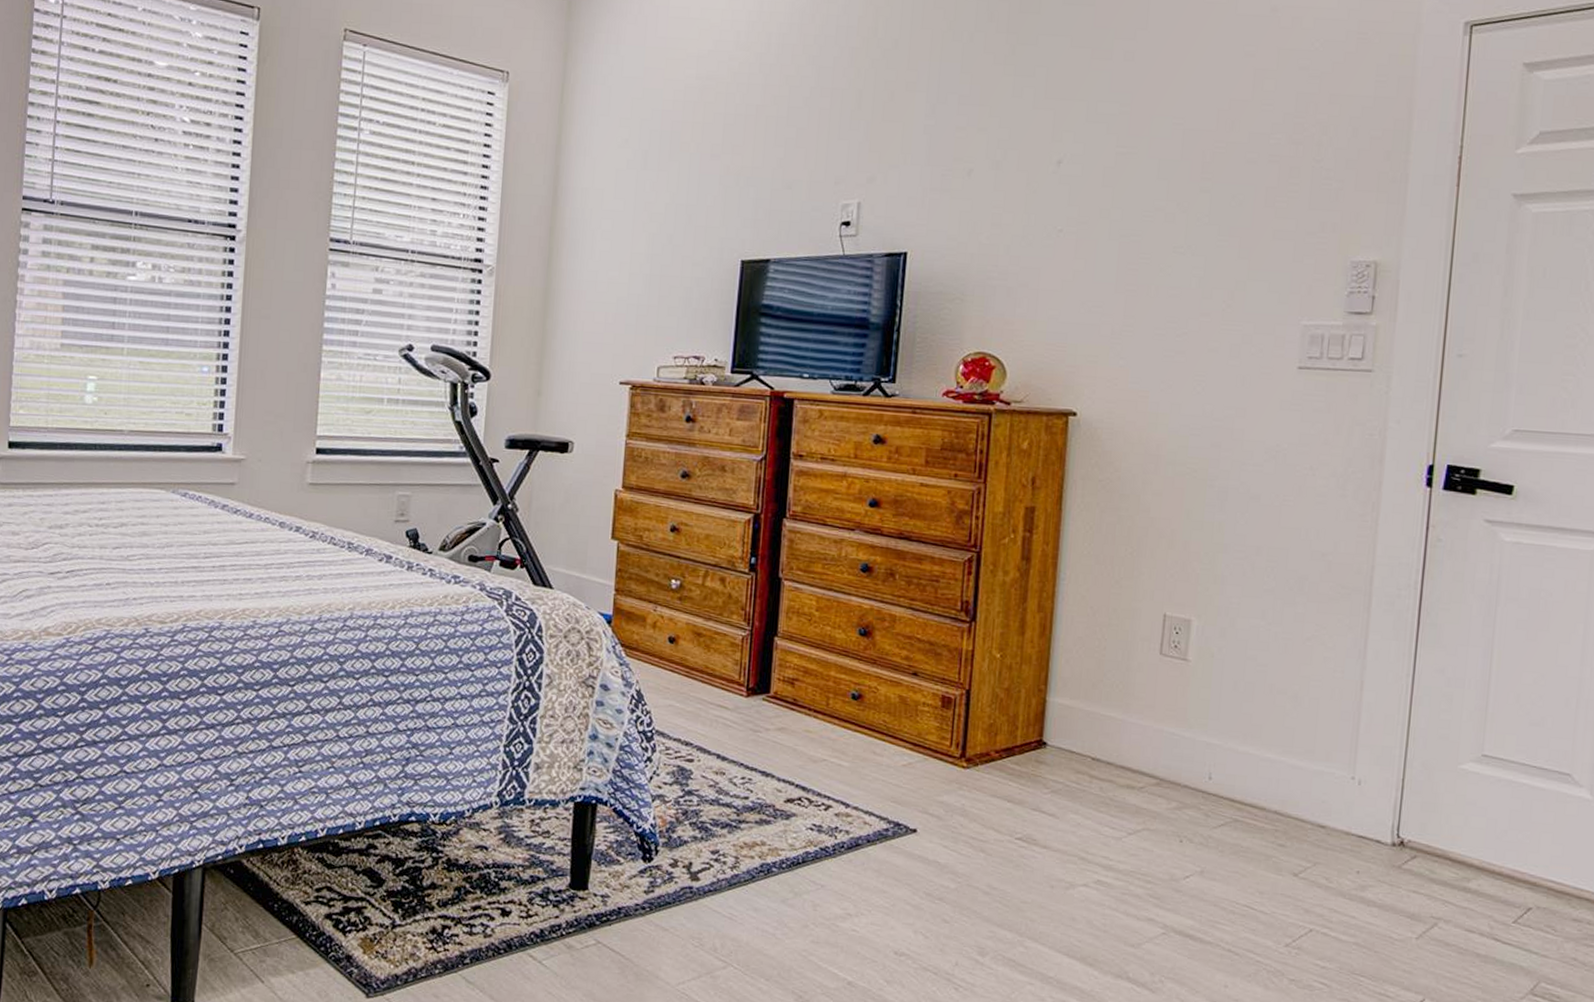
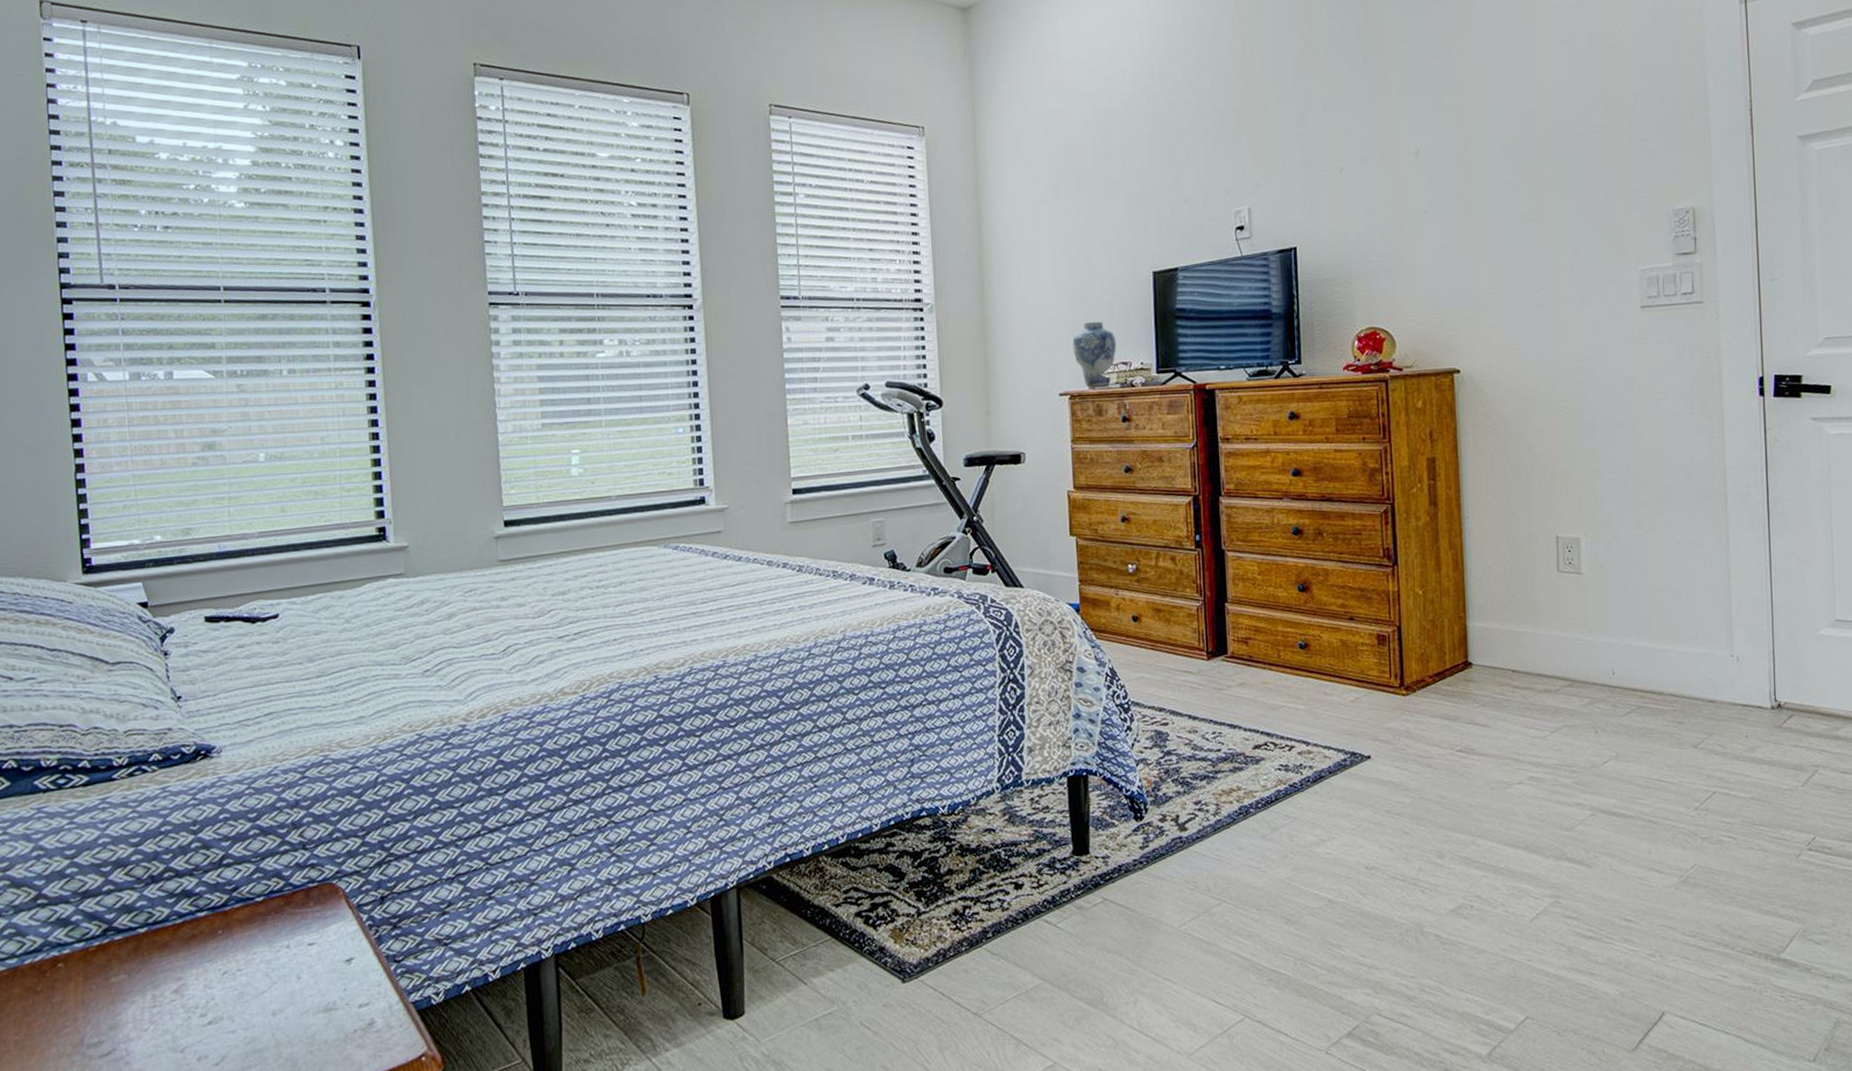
vase: none [641,307,691,382] -> present [1072,321,1117,389]

